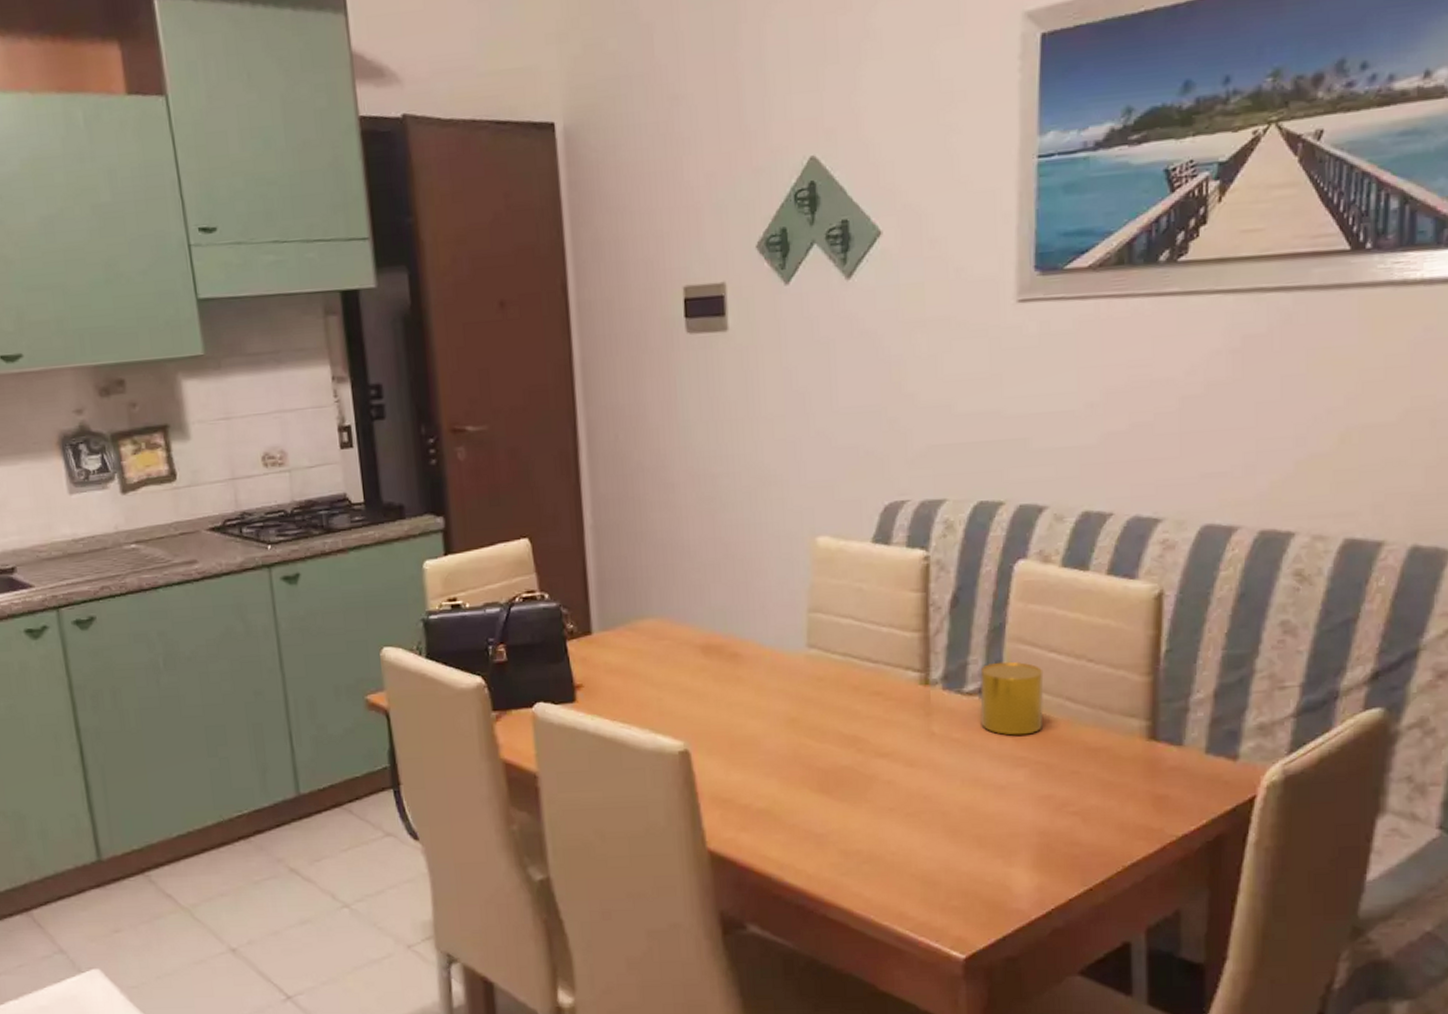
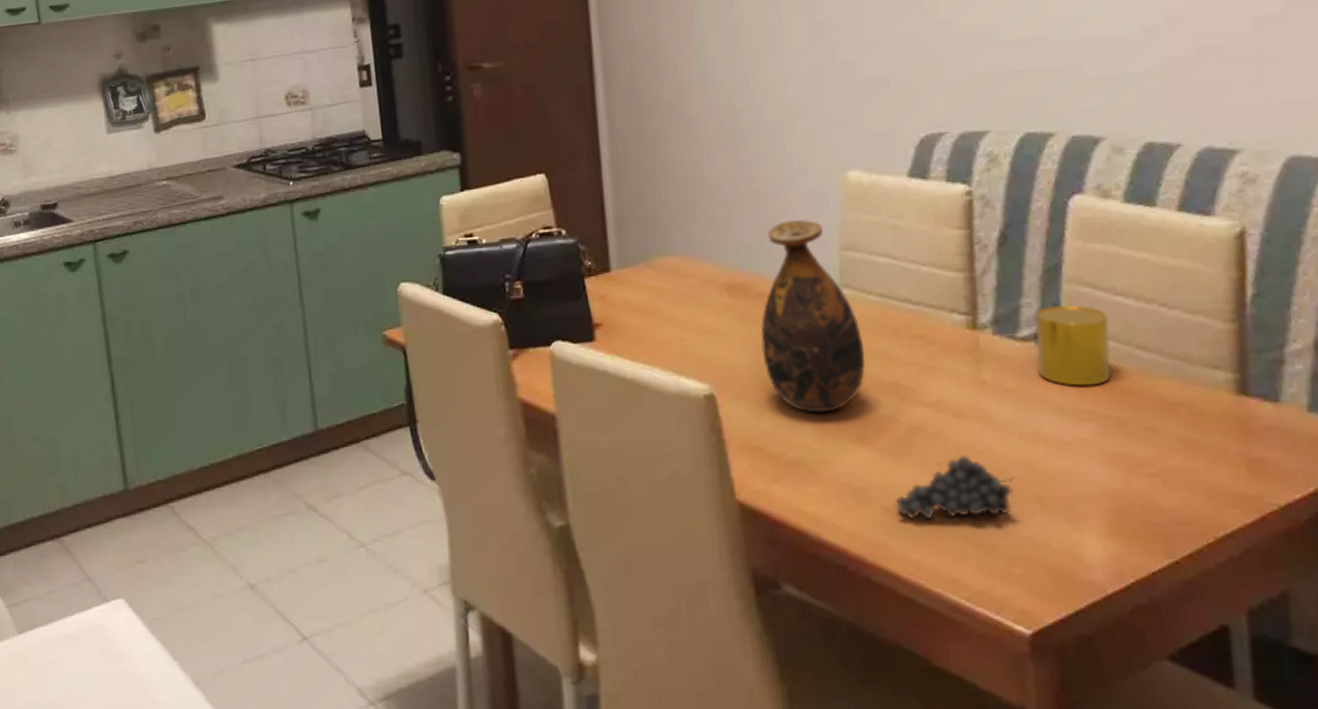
vase: none [733,583,829,766] -> present [760,220,866,413]
fruit: none [851,800,957,861] -> present [896,454,1015,520]

